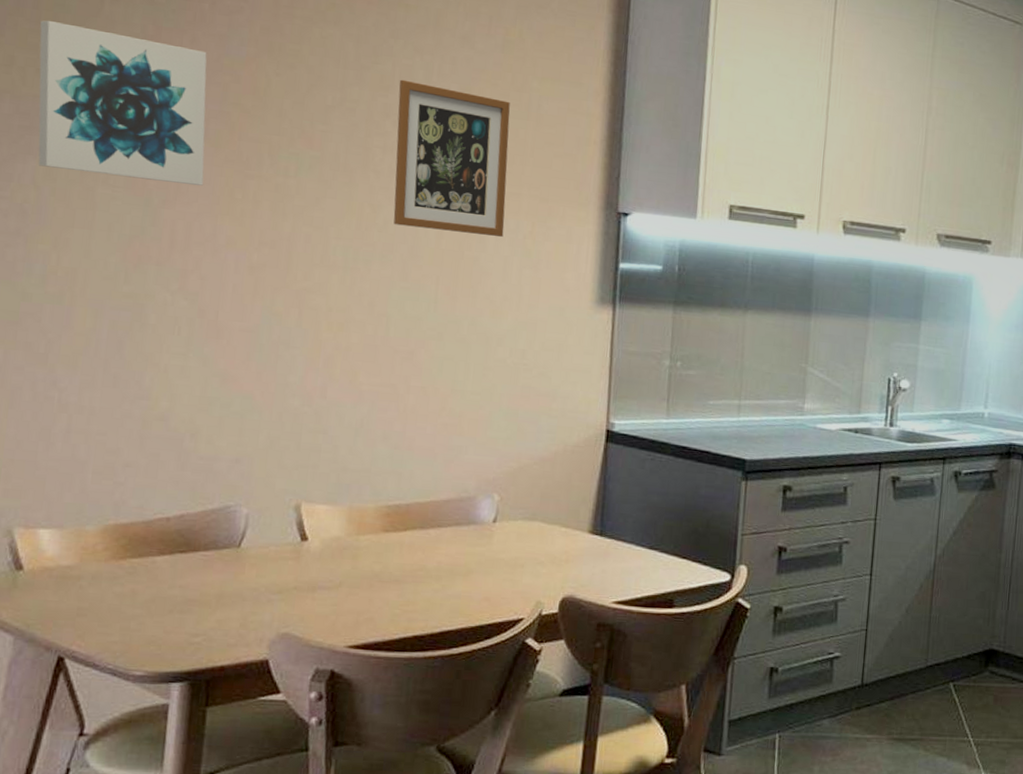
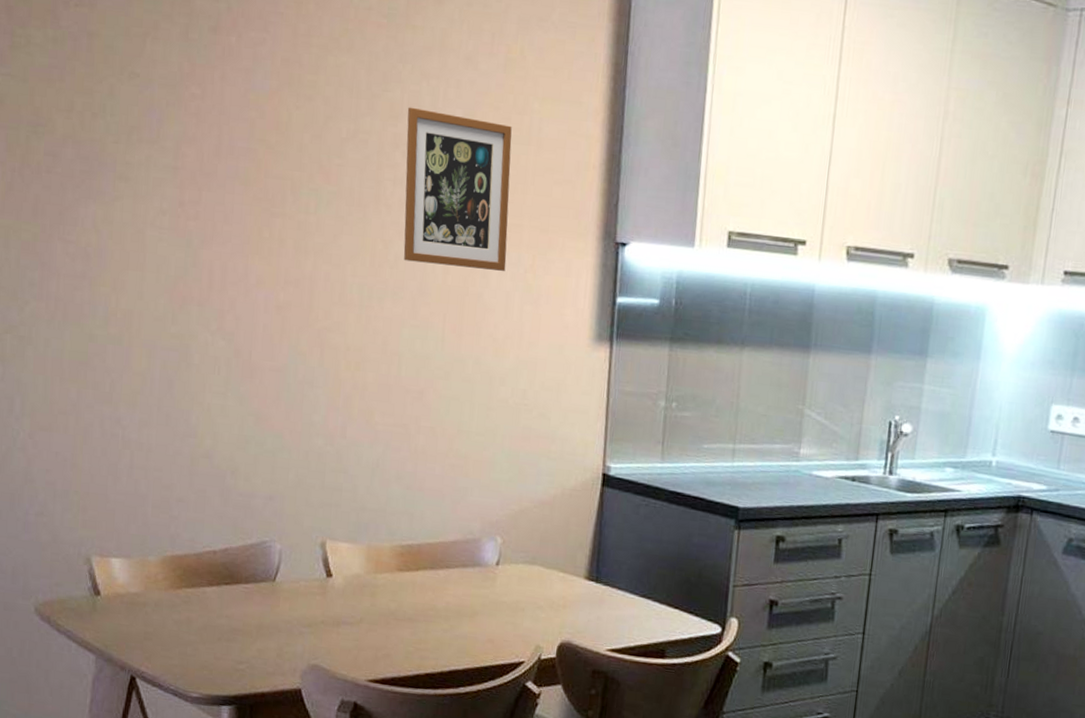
wall art: present [38,20,207,186] -> none [93,63,236,225]

